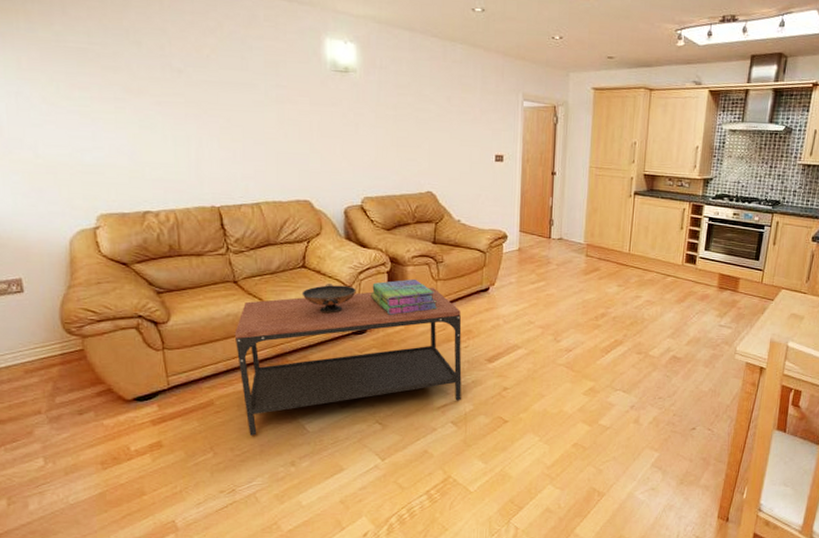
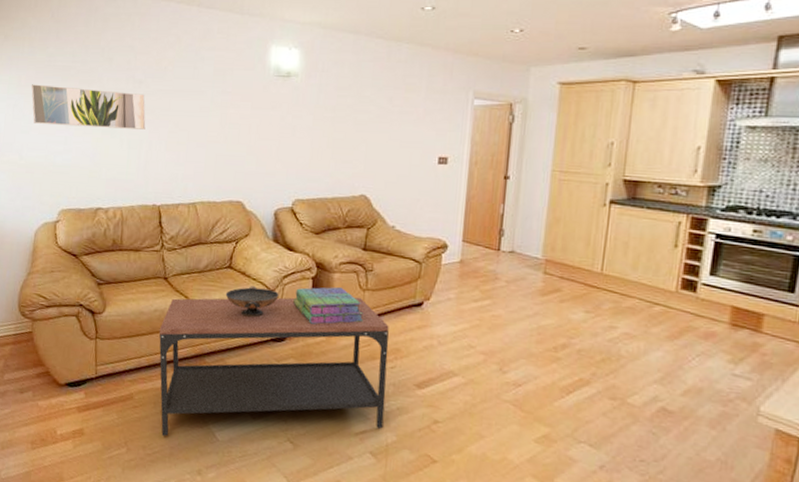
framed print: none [37,68,192,125] -> present [31,84,146,130]

